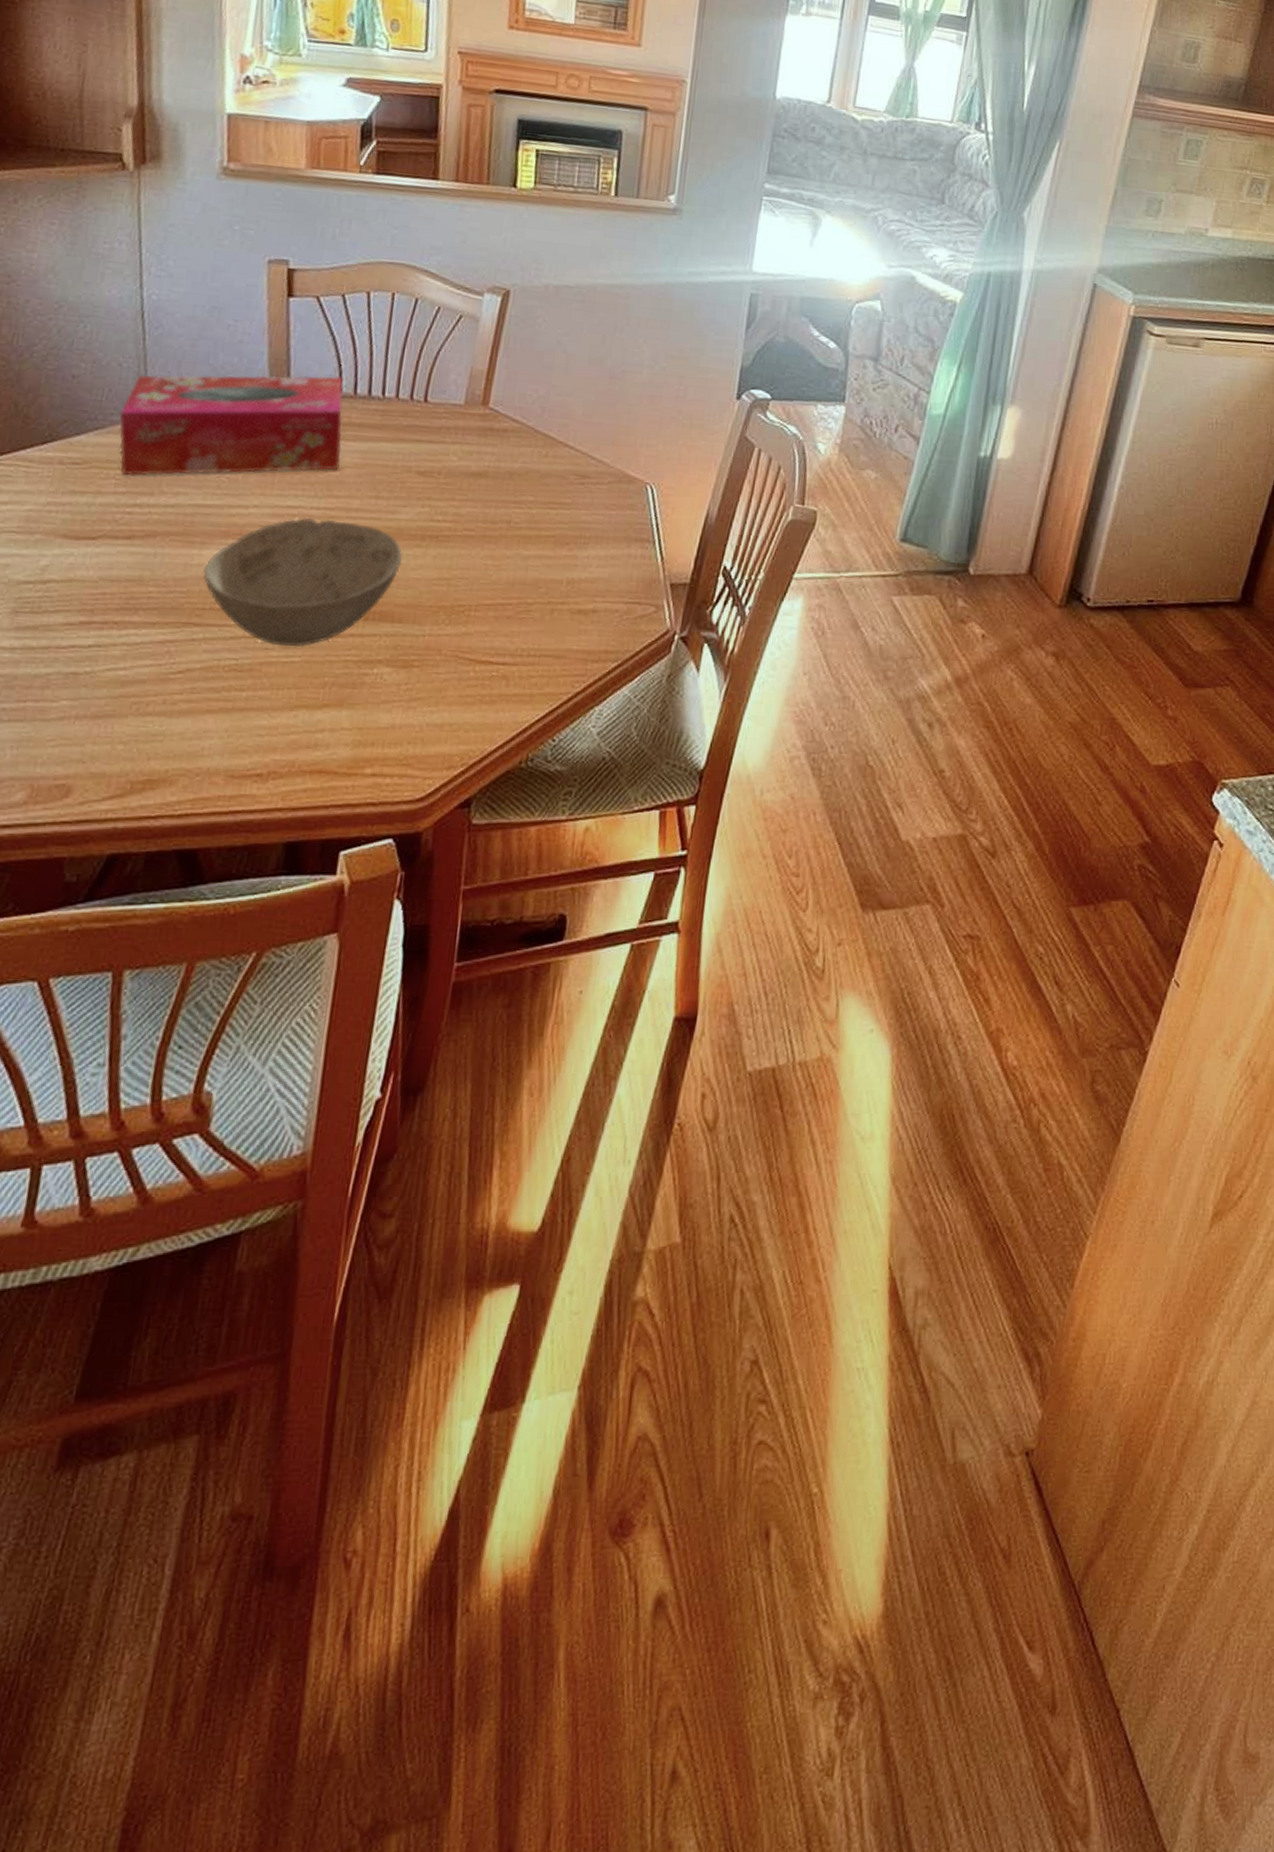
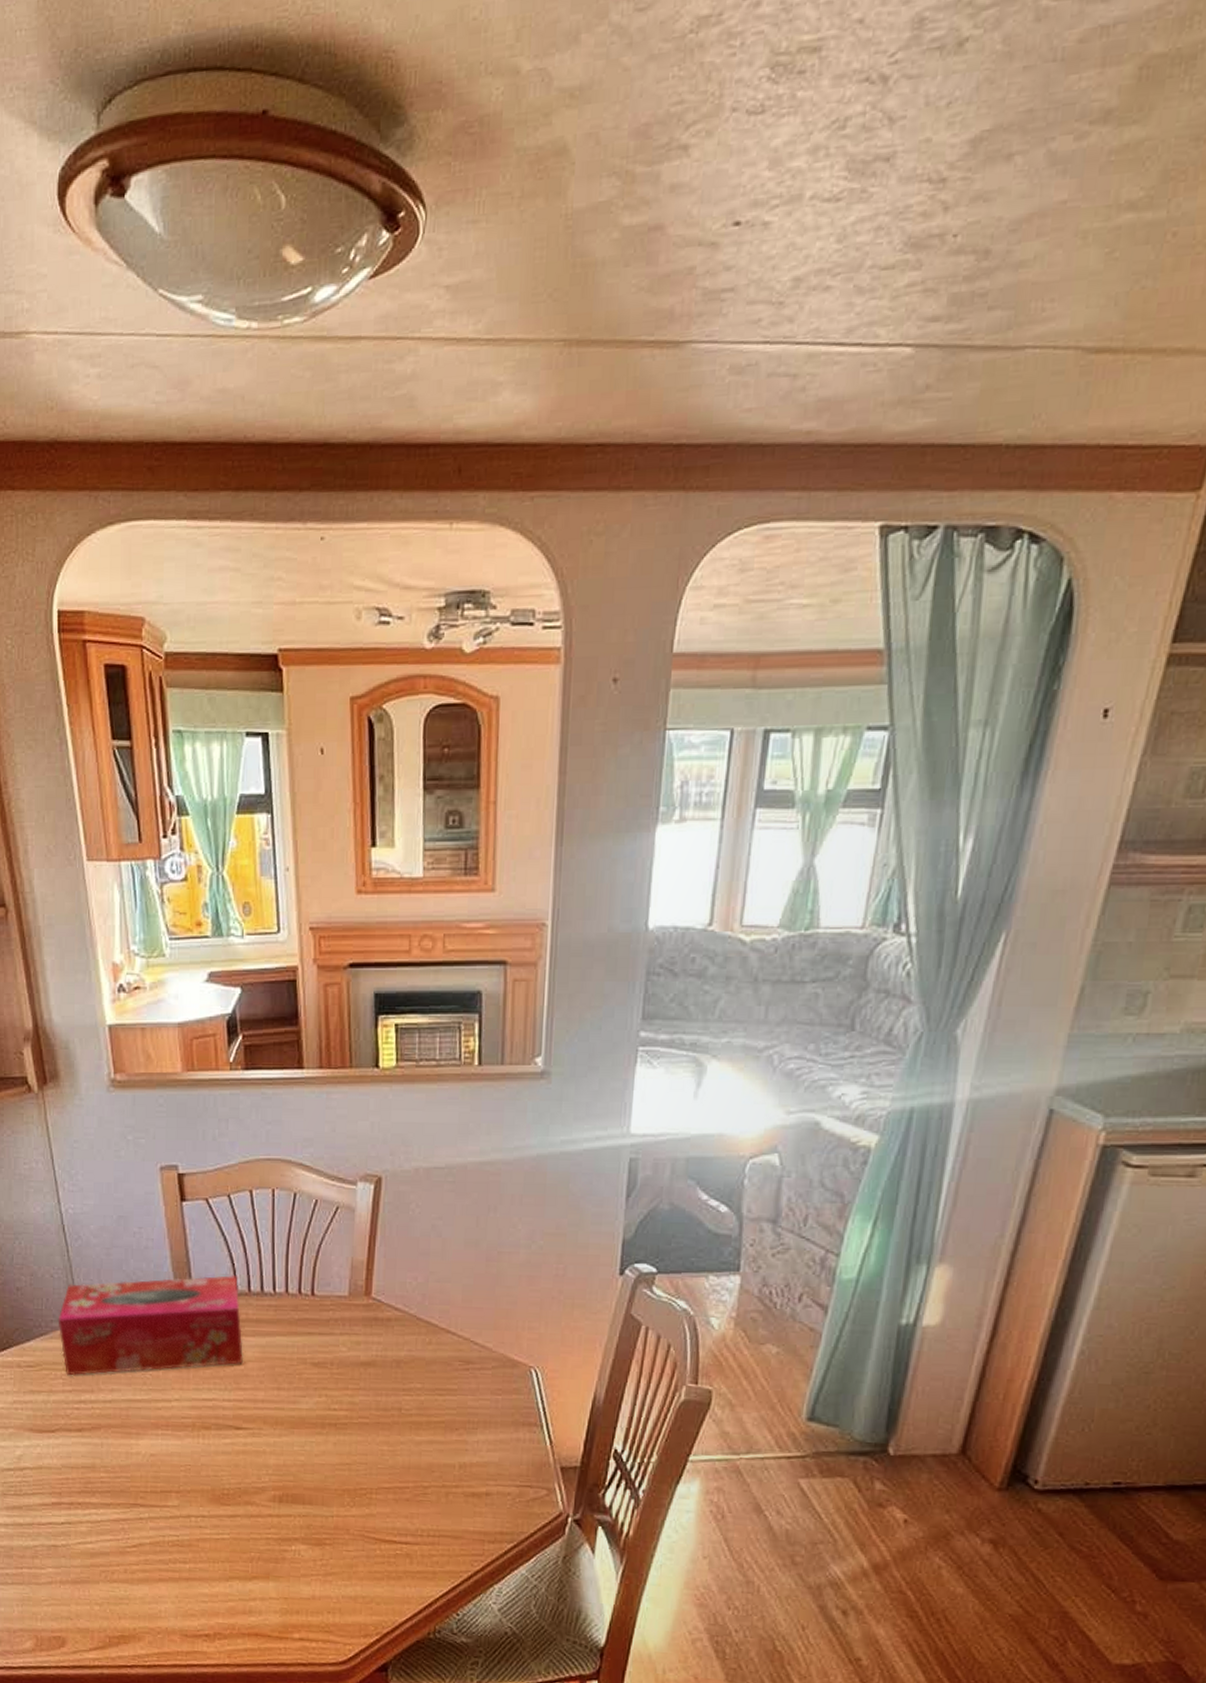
bowl: present [203,517,402,647] -> none [142,1408,307,1526]

